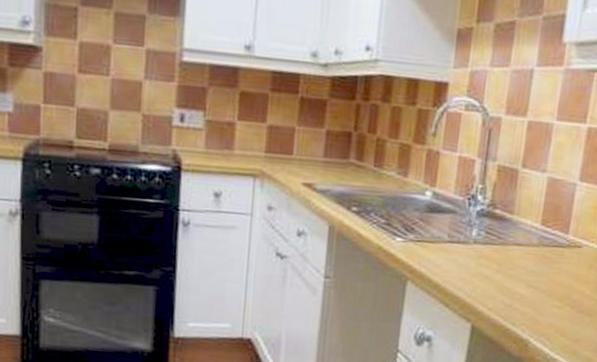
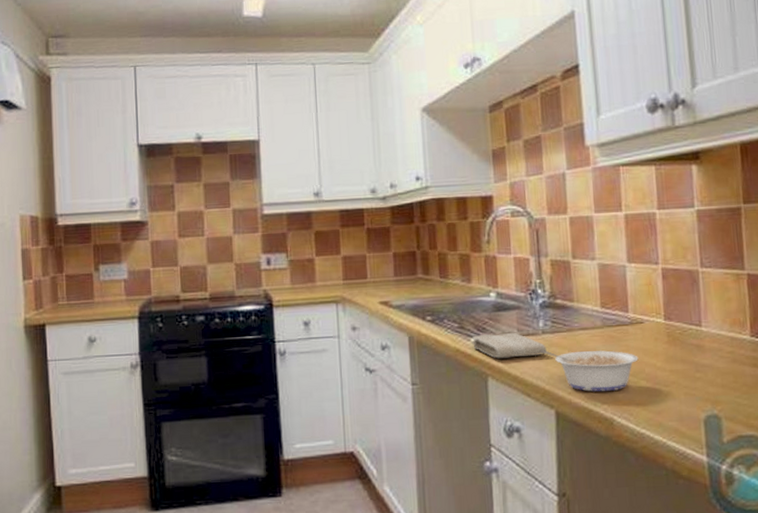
washcloth: none [396,235,476,266] -> present [472,333,548,359]
legume: none [468,259,568,313] -> present [540,349,639,392]

